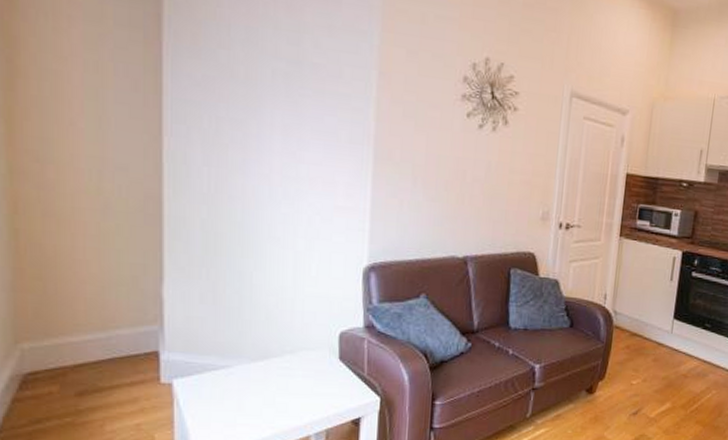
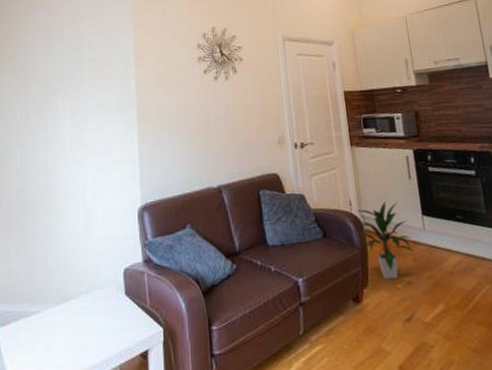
indoor plant: none [609,300,657,376] -> present [357,201,414,280]

